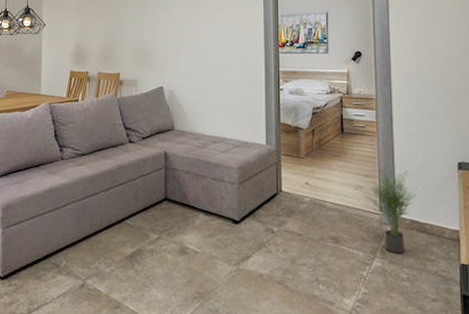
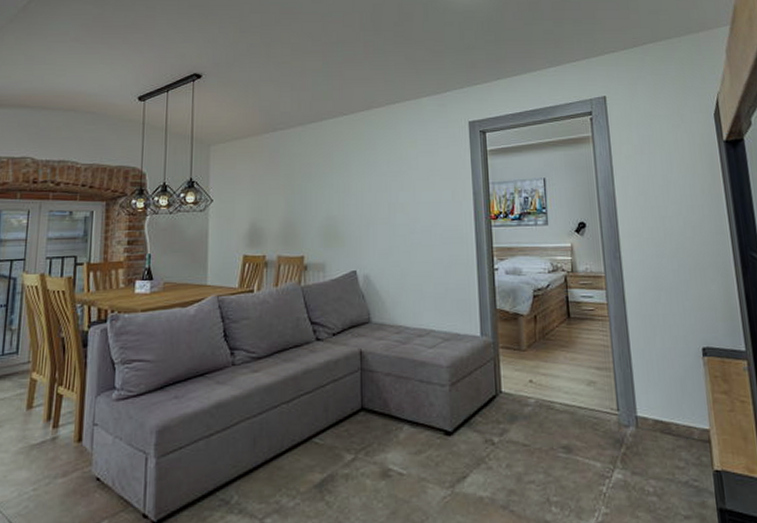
potted plant: present [363,168,419,254] -> none [597,358,660,463]

